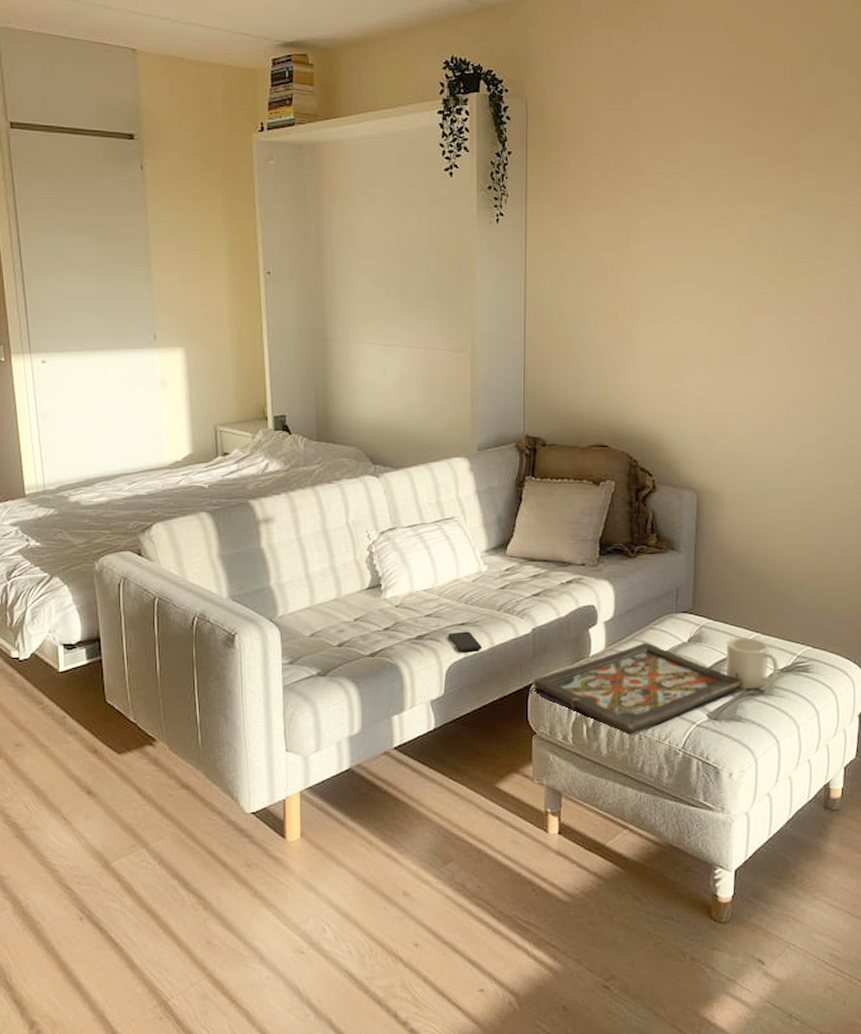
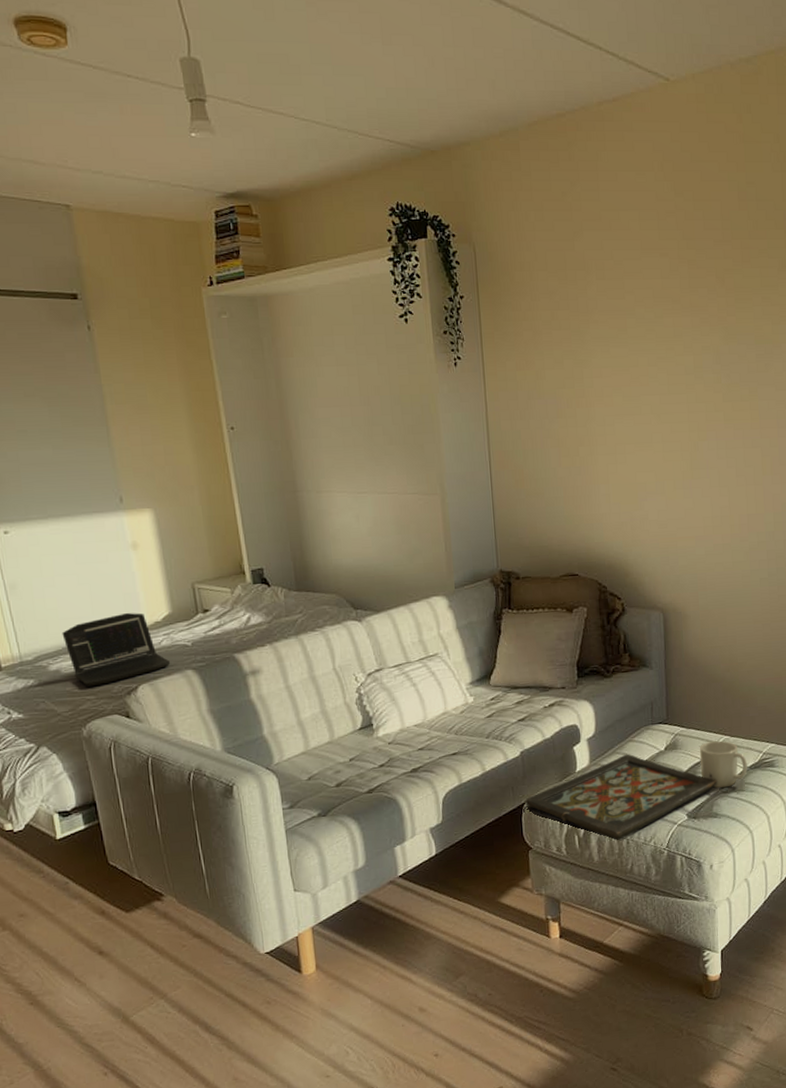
laptop: none [85,450,186,521] -> present [62,613,171,687]
mobile phone: present [449,631,483,651] -> none [442,760,475,780]

